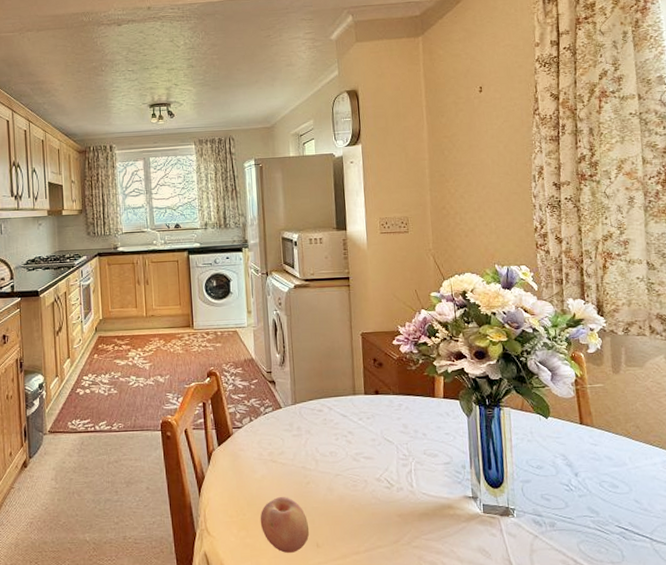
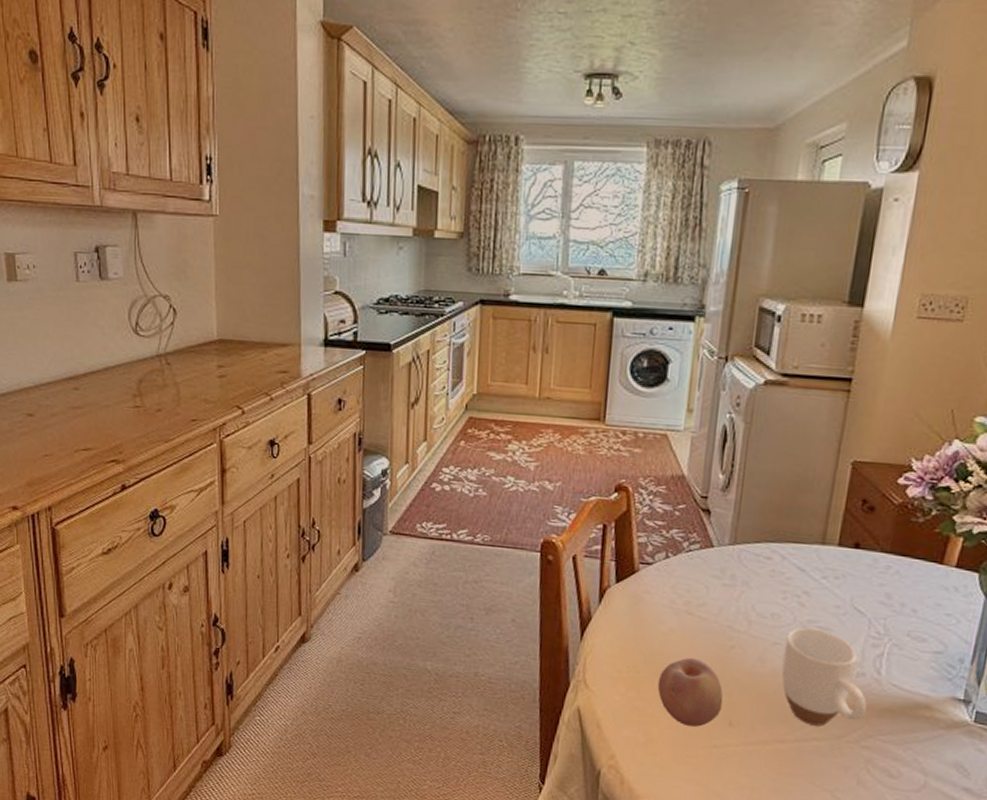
mug: none [343,459,409,536] -> present [781,627,867,726]

